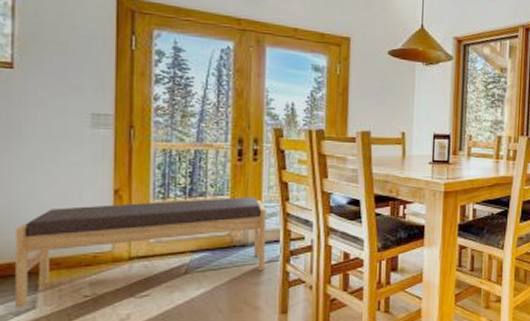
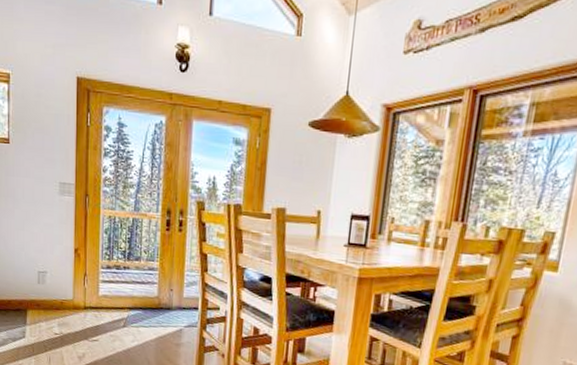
bench: present [16,196,267,308] -> none [13,260,189,336]

